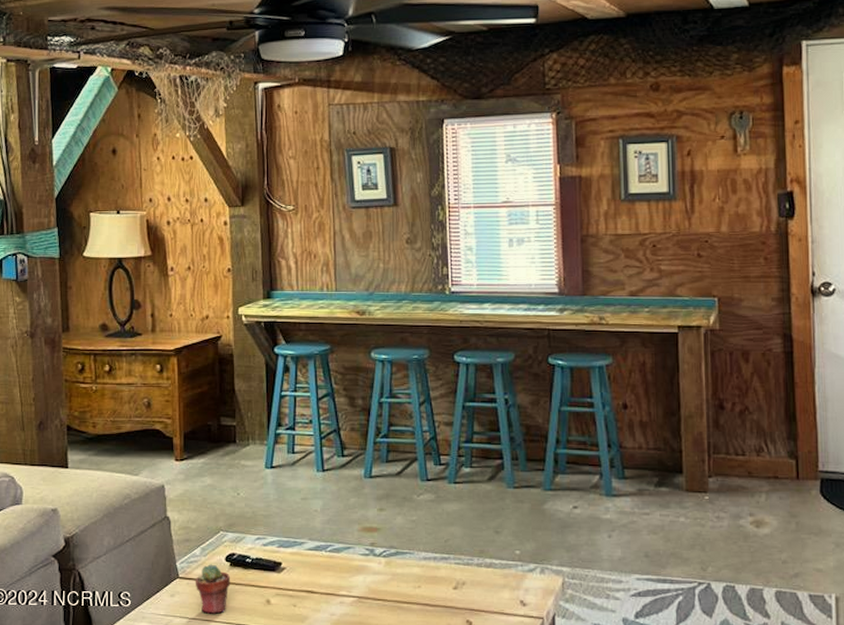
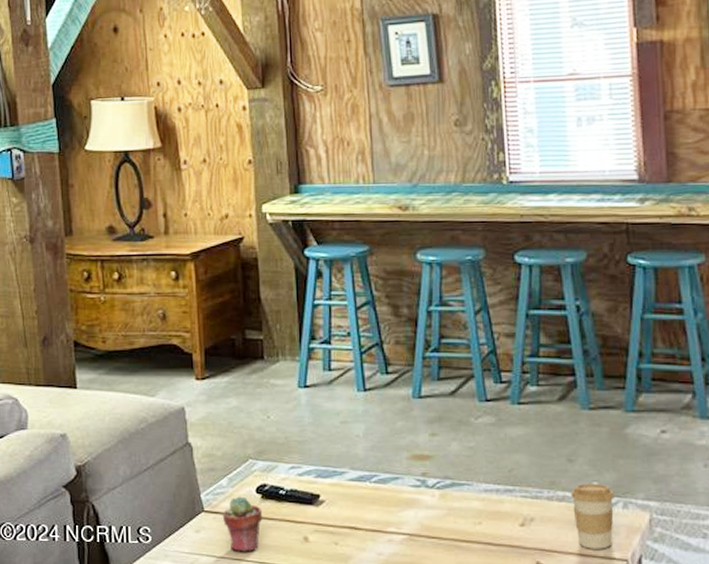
coffee cup: none [497,551,534,609] -> present [571,483,615,549]

